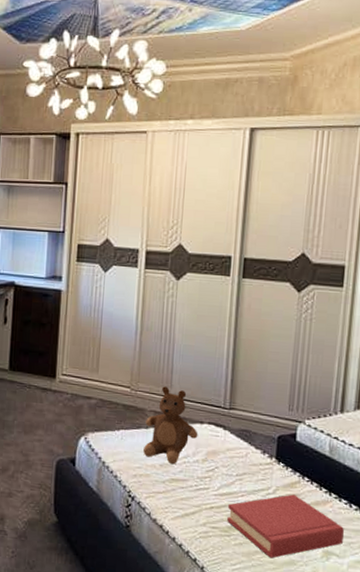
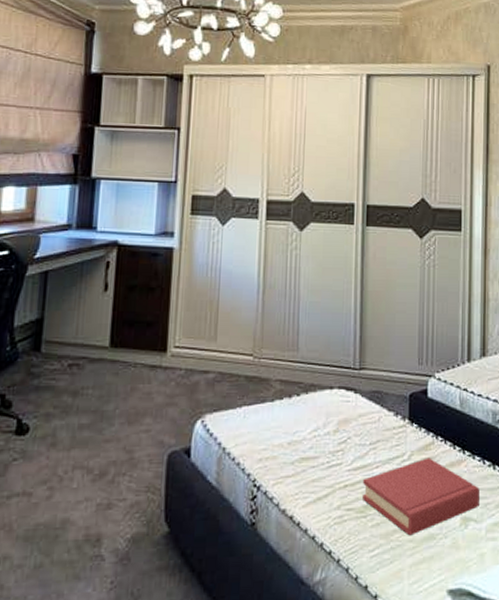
teddy bear: present [143,386,198,465] -> none [269,350,328,441]

